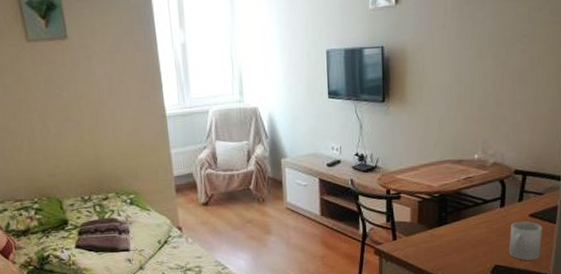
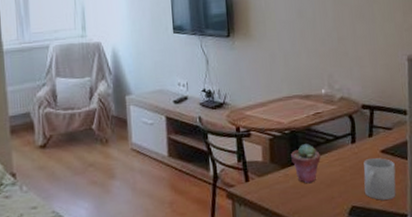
potted succulent: none [439,206,468,244] -> present [291,144,321,184]

